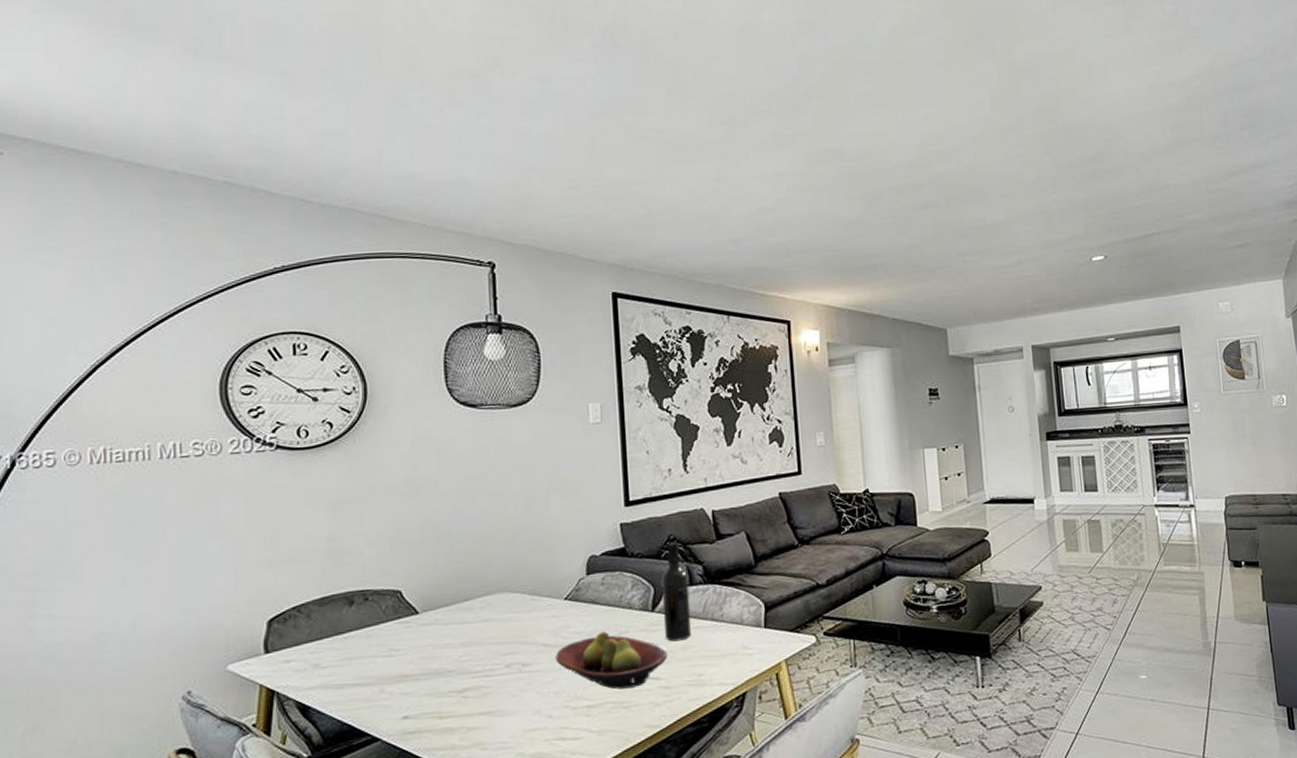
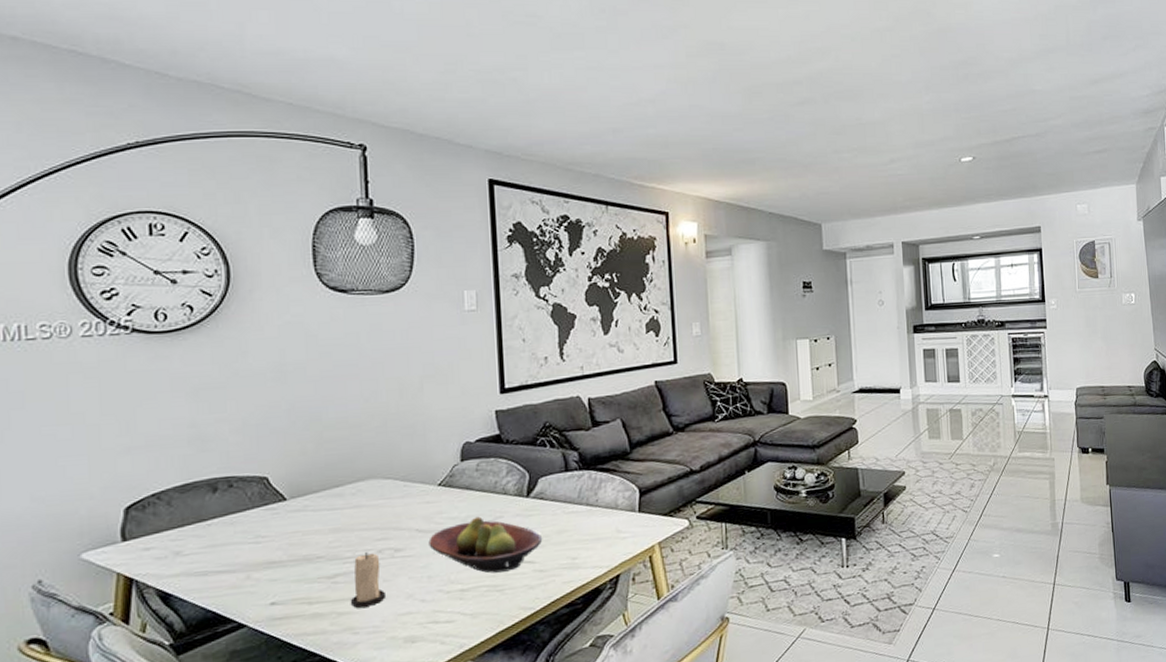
candle: none [479,667,513,723] -> present [350,552,385,608]
wine bottle: present [661,542,692,642] -> none [536,428,567,526]

